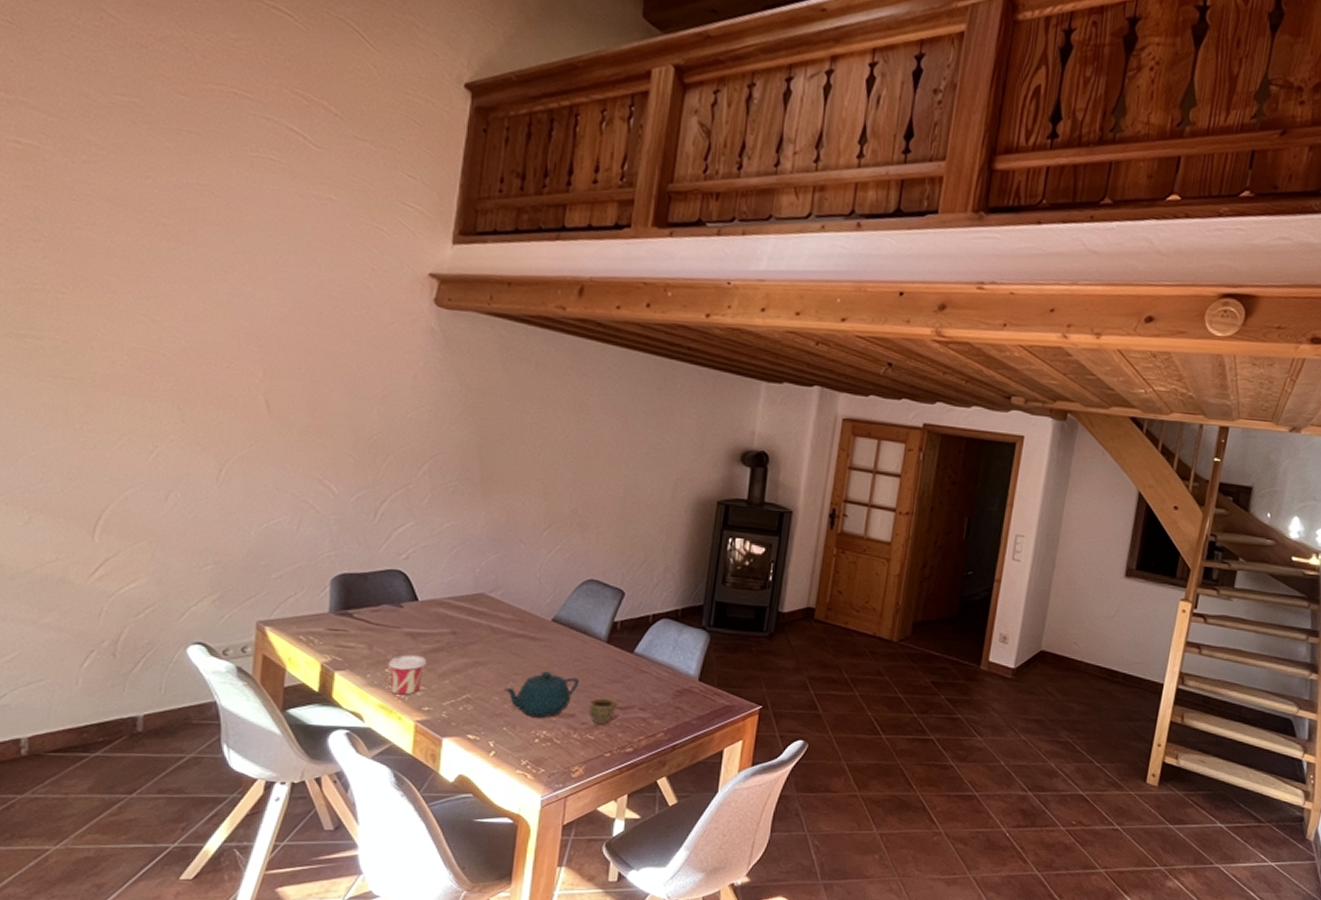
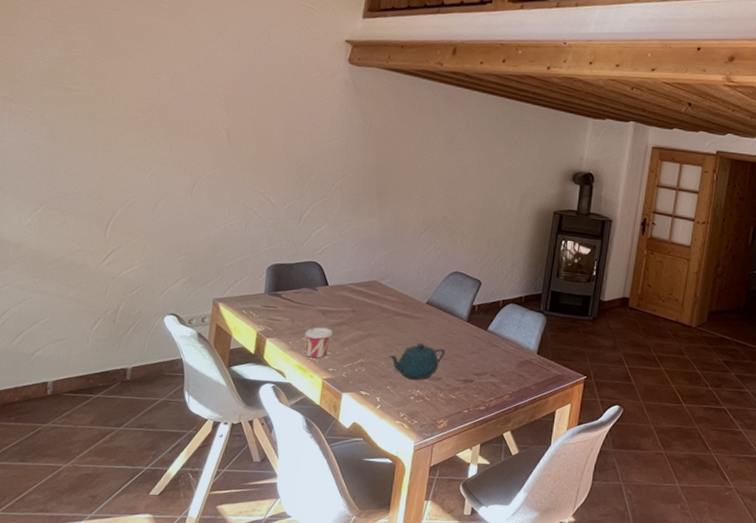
cup: present [589,697,618,725] -> none [452,365,475,387]

